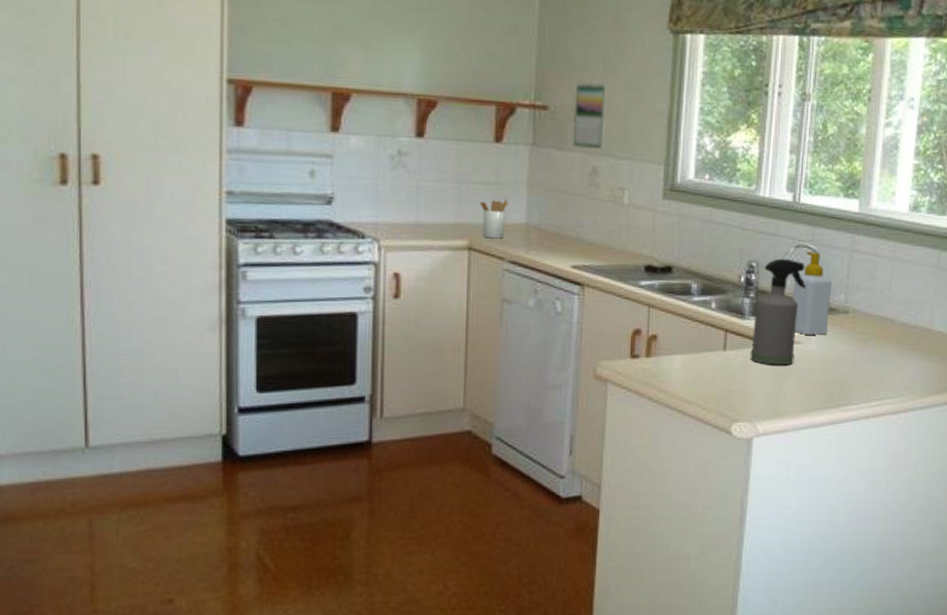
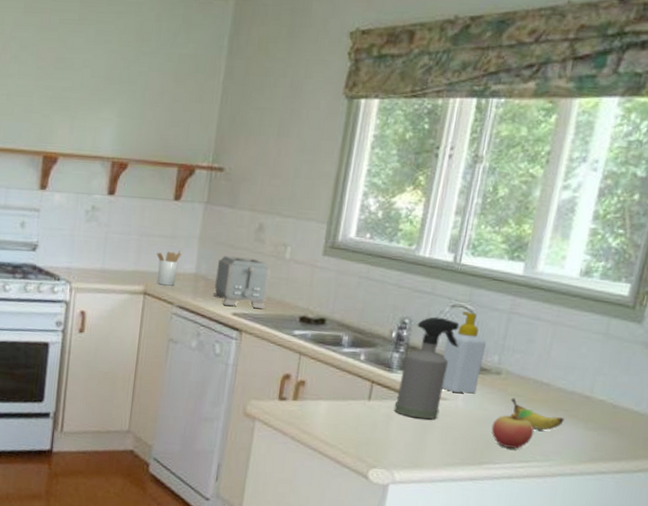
toaster: none [548,203,610,259] -> present [212,256,271,309]
calendar: present [572,82,607,149] -> none [243,145,280,208]
fruit: none [845,346,885,387] -> present [491,409,535,449]
banana: none [861,336,910,366] -> present [511,398,565,430]

